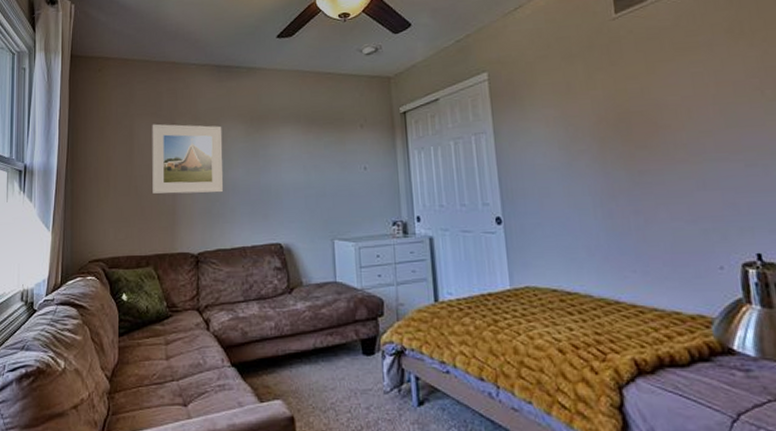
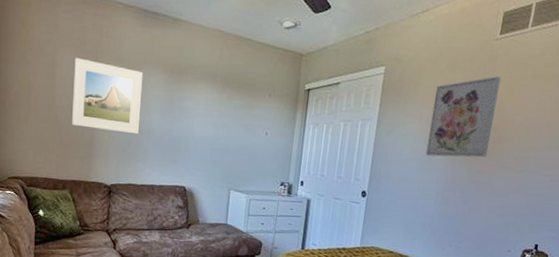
wall art: none [555,58,647,162] -> present [425,76,501,158]

